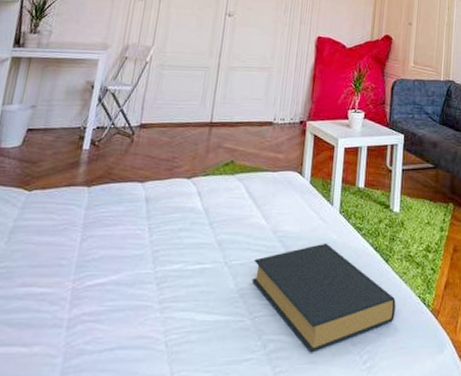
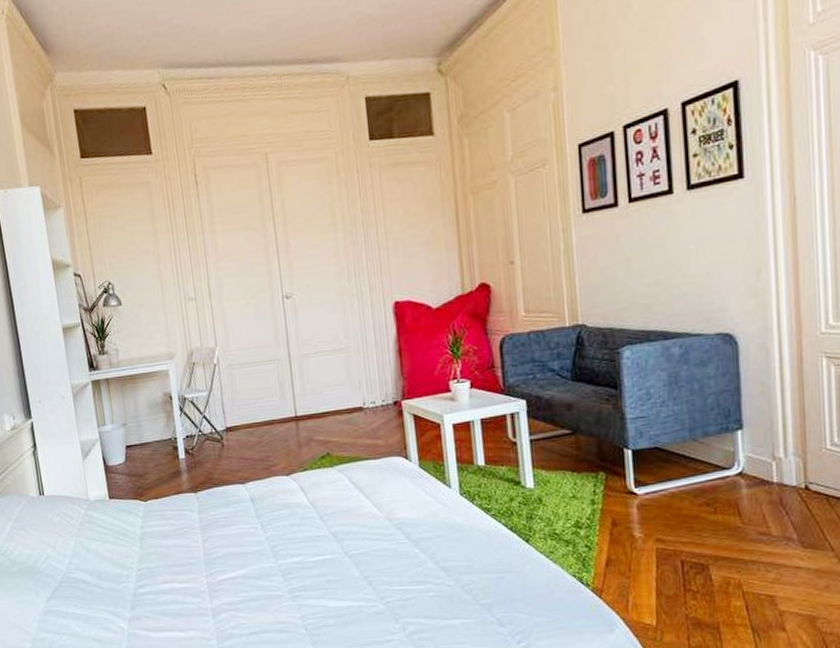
hardback book: present [251,243,396,353] -> none [374,527,547,634]

